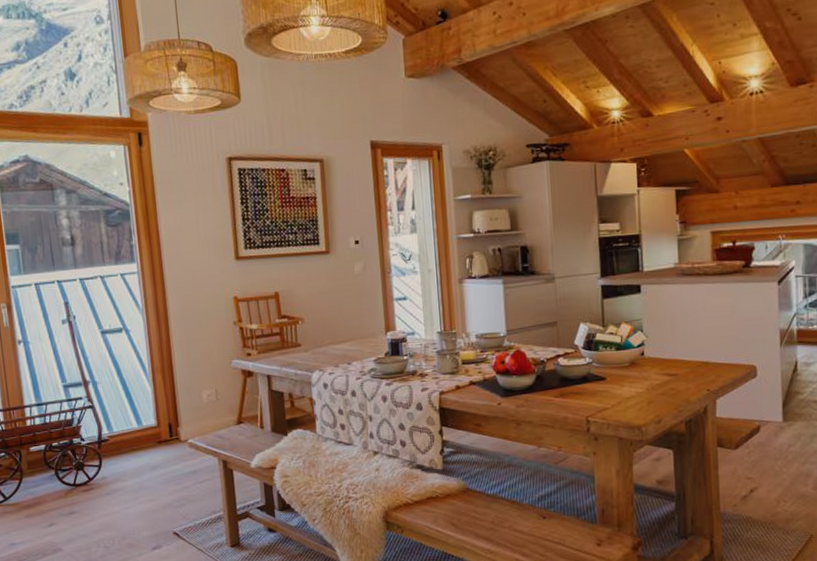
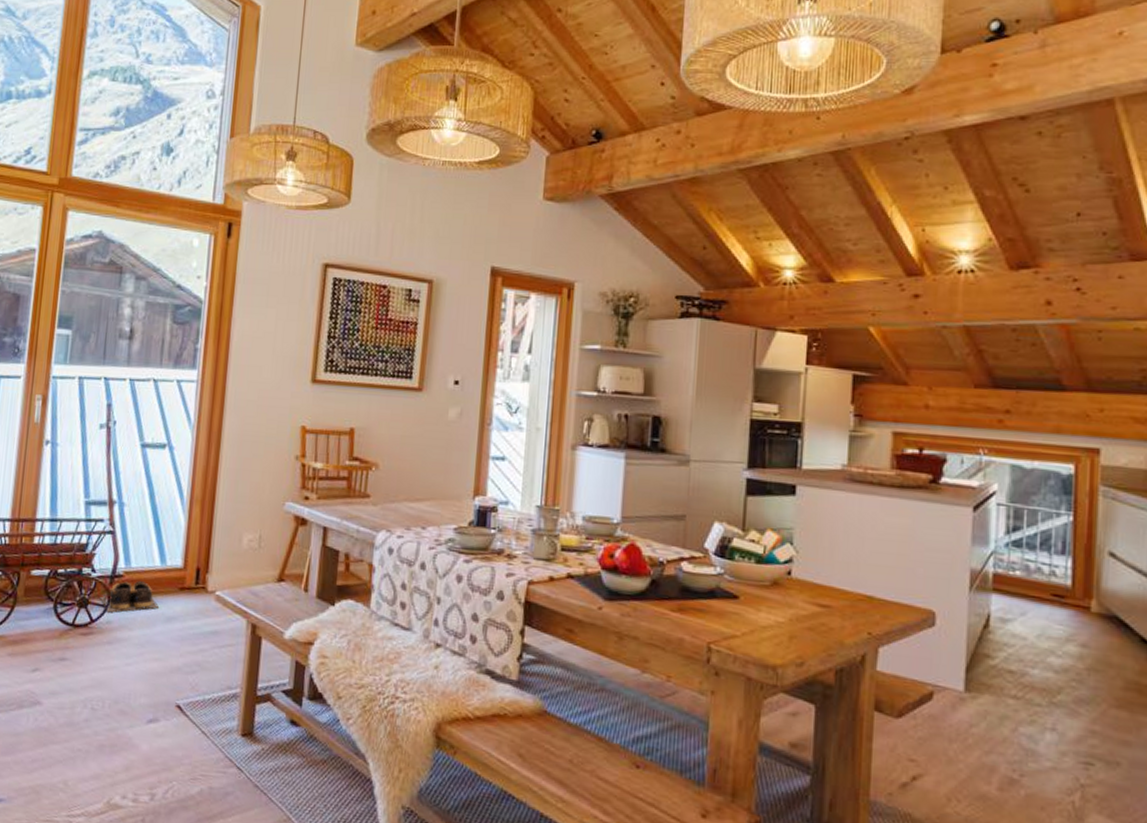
shoes: none [92,442,143,471] -> present [99,581,159,613]

